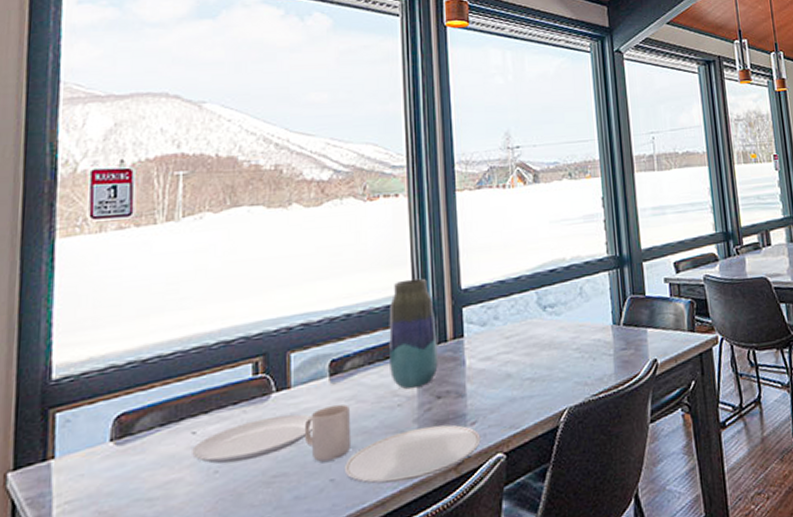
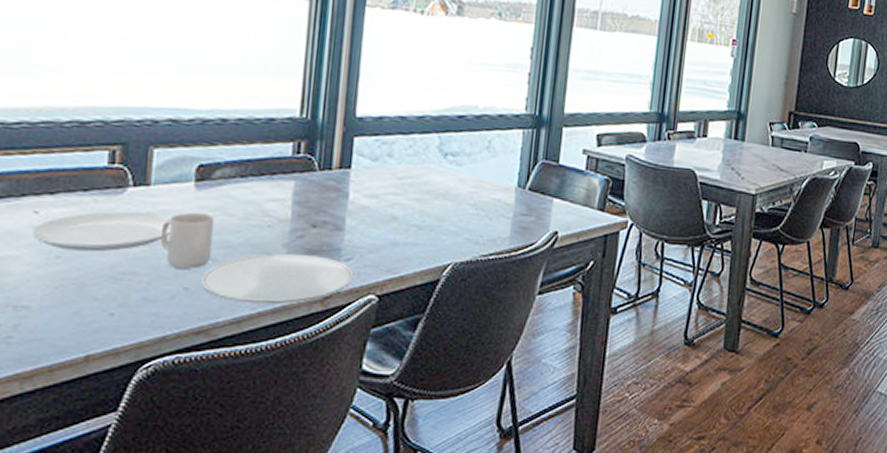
vase: present [389,278,438,389] -> none [263,94,322,212]

